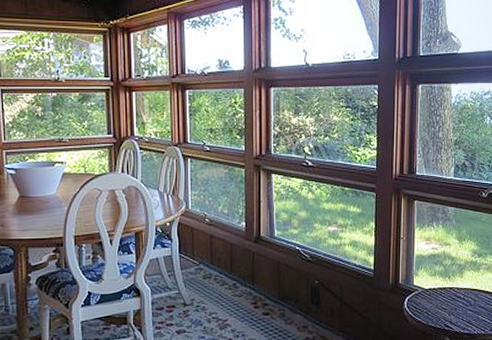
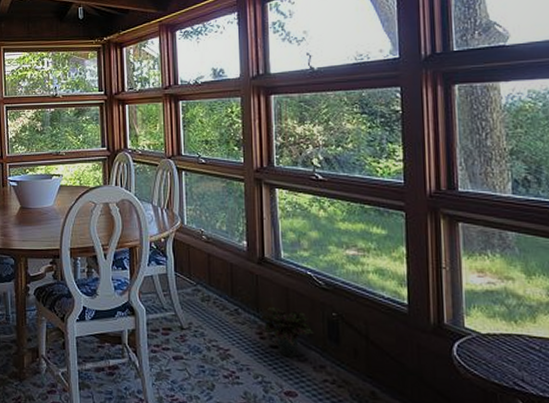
potted plant: none [255,280,299,322] -> present [261,307,314,358]

